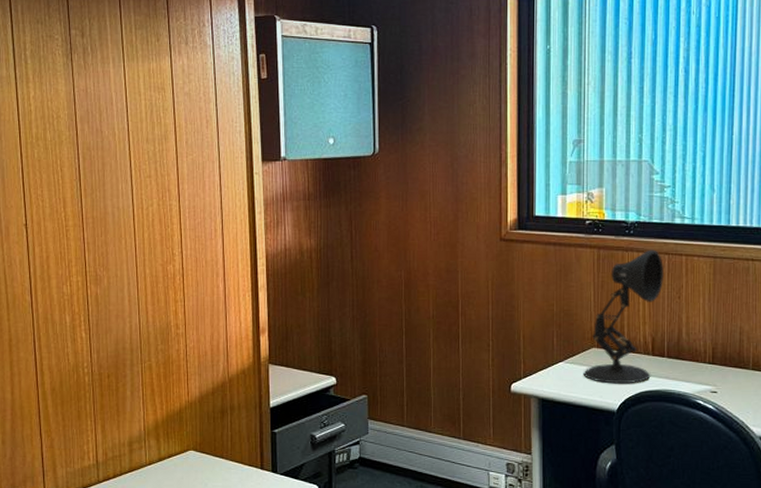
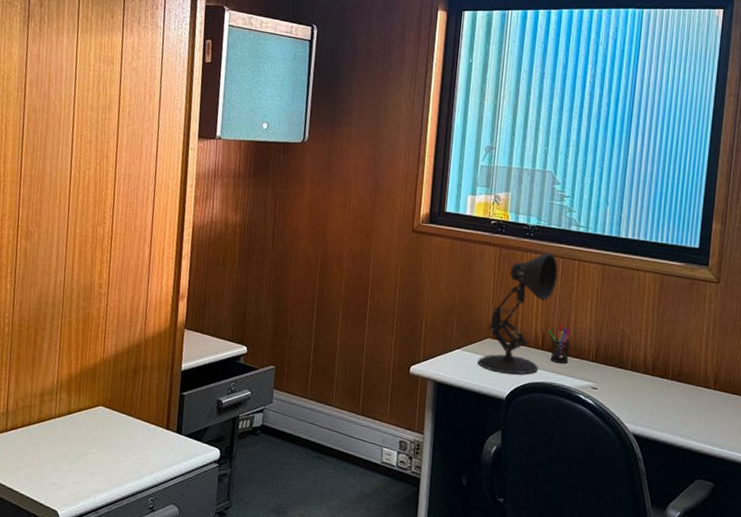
pen holder: none [658,326,683,368] -> present [548,324,571,363]

